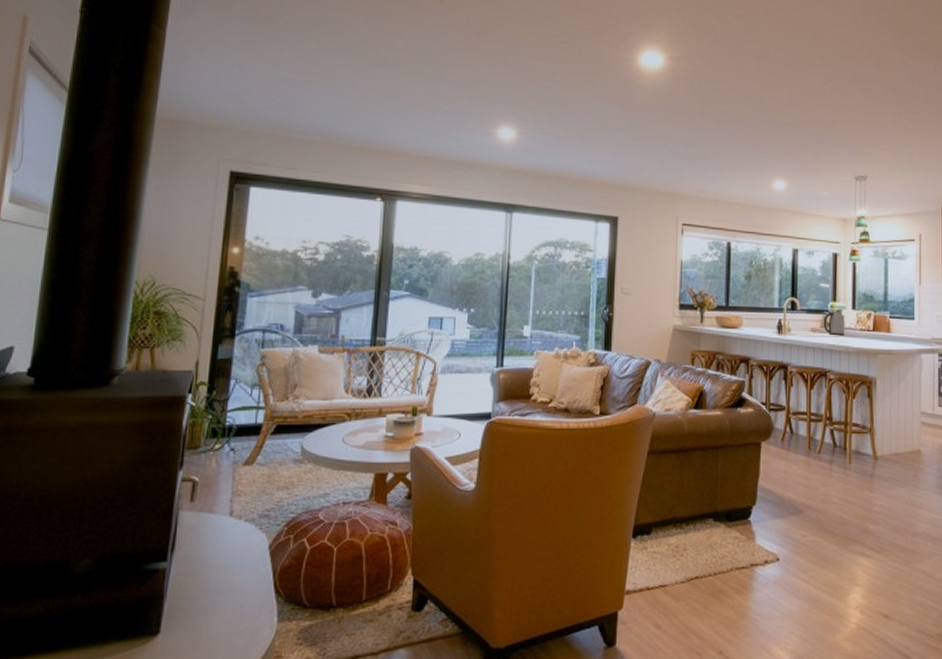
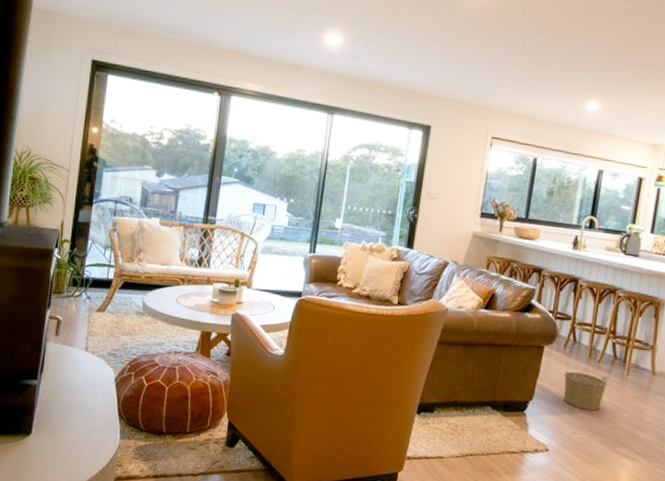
basket: none [786,467,831,508] -> present [563,371,607,411]

